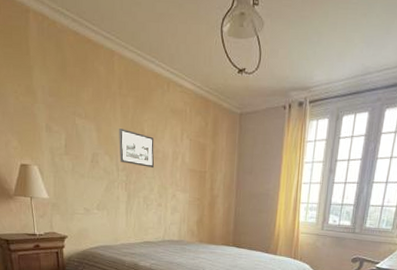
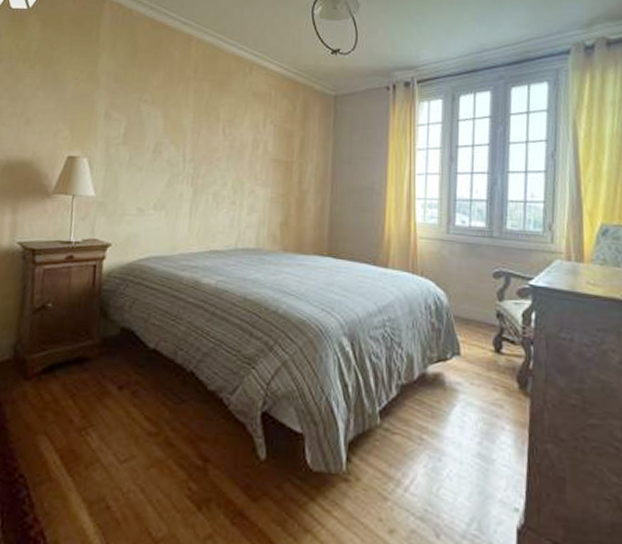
picture frame: present [119,128,155,169] -> none [187,115,231,159]

